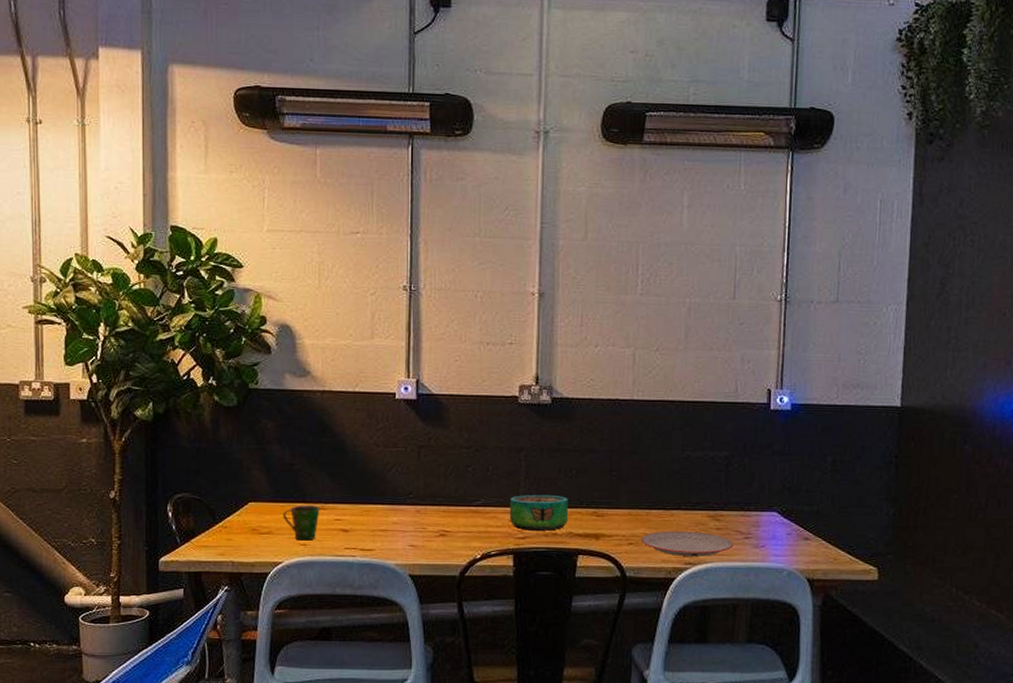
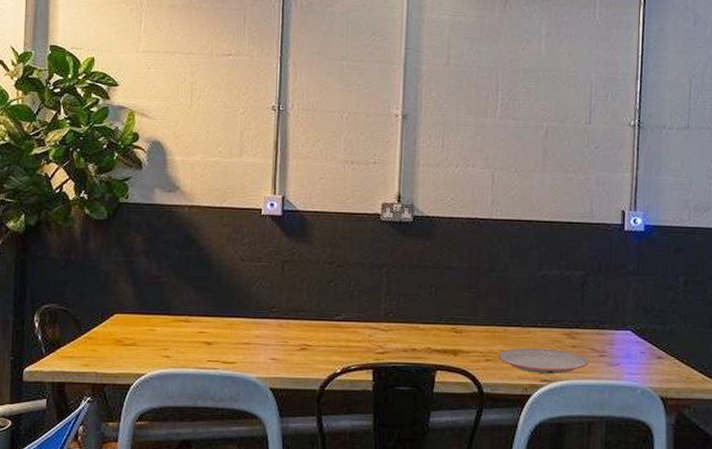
cup: present [282,505,320,541] -> none [147,317,185,353]
decorative bowl: present [509,494,569,531] -> none [369,310,428,346]

